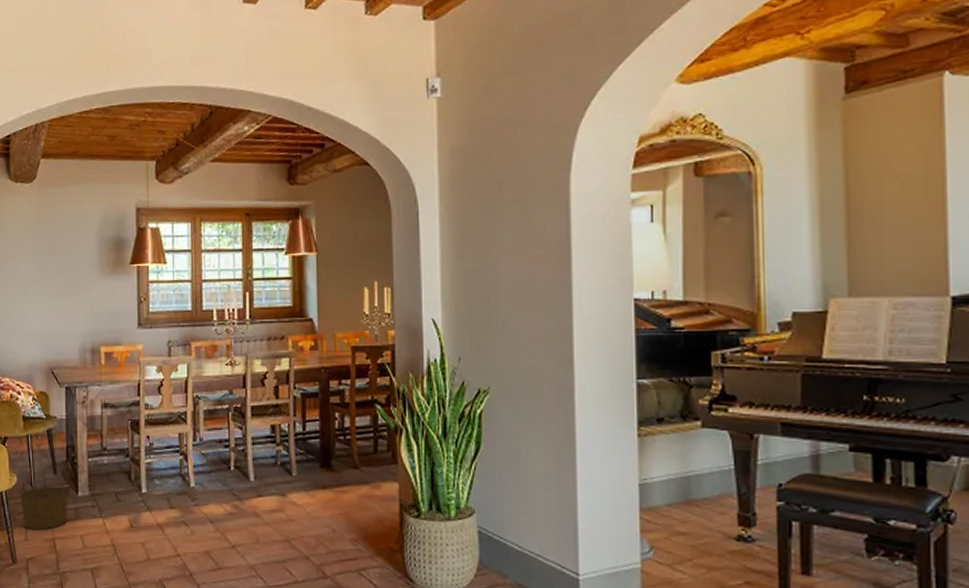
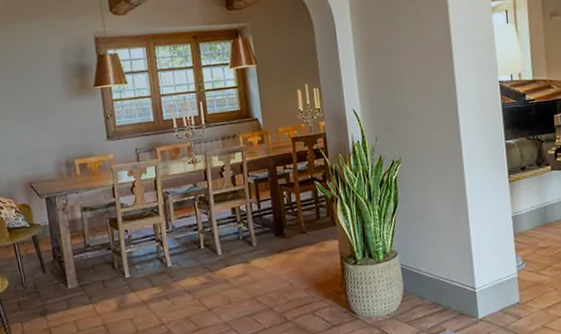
basket: present [20,486,70,531] -> none [12,282,60,324]

